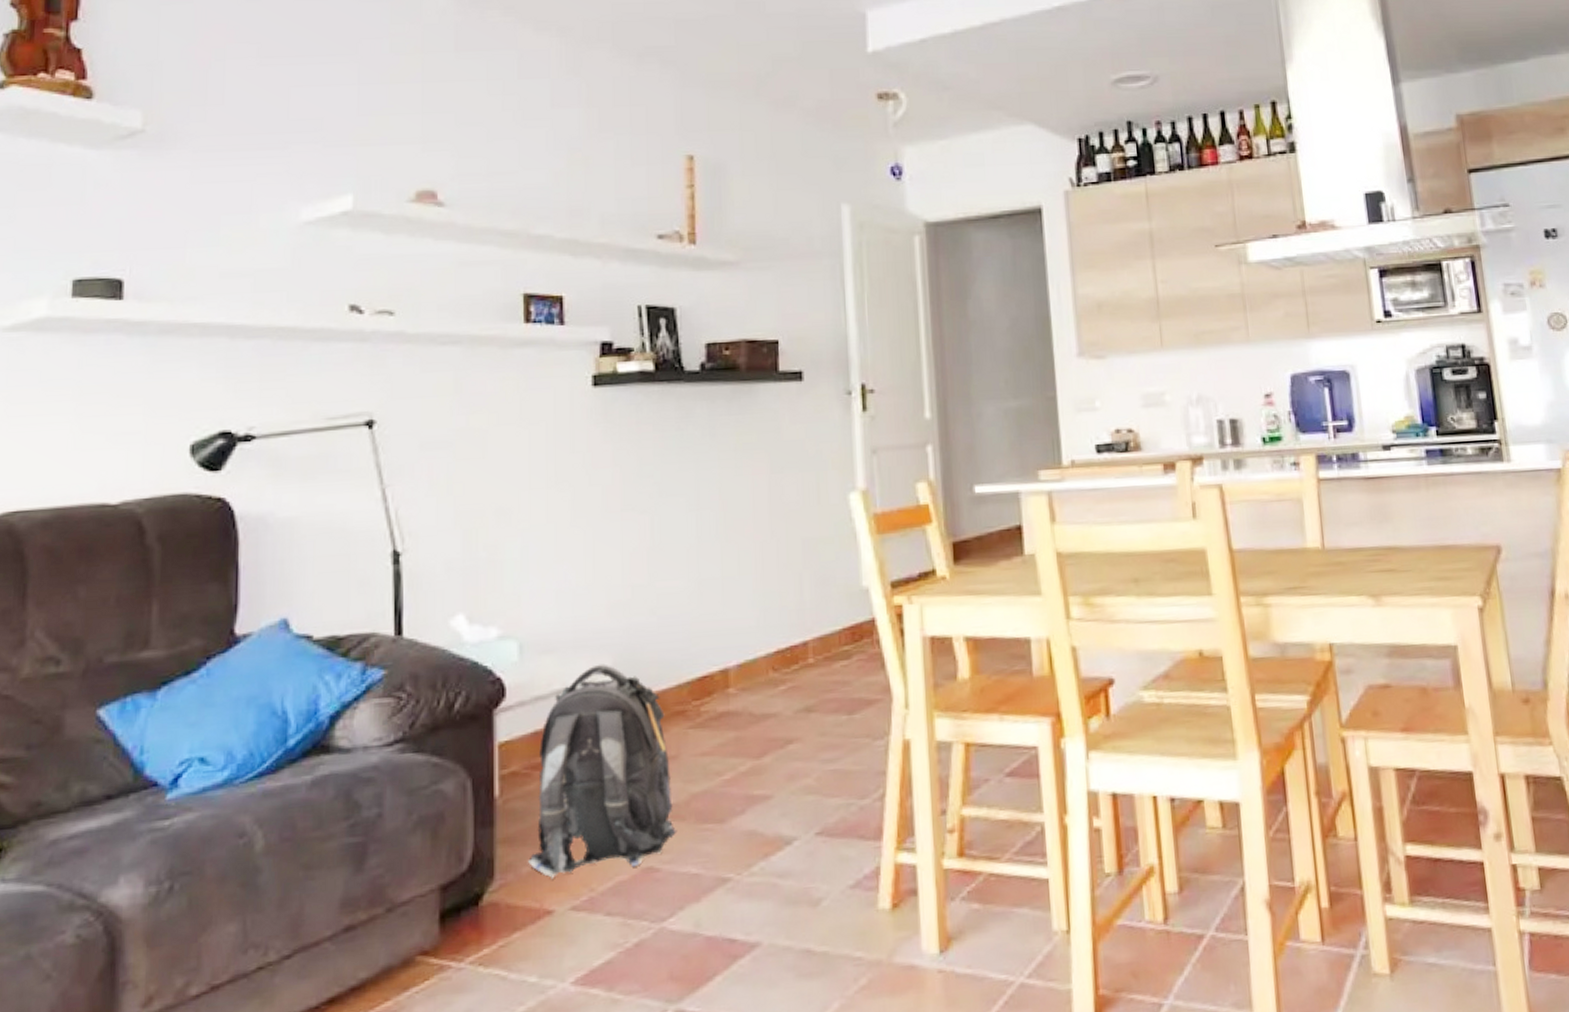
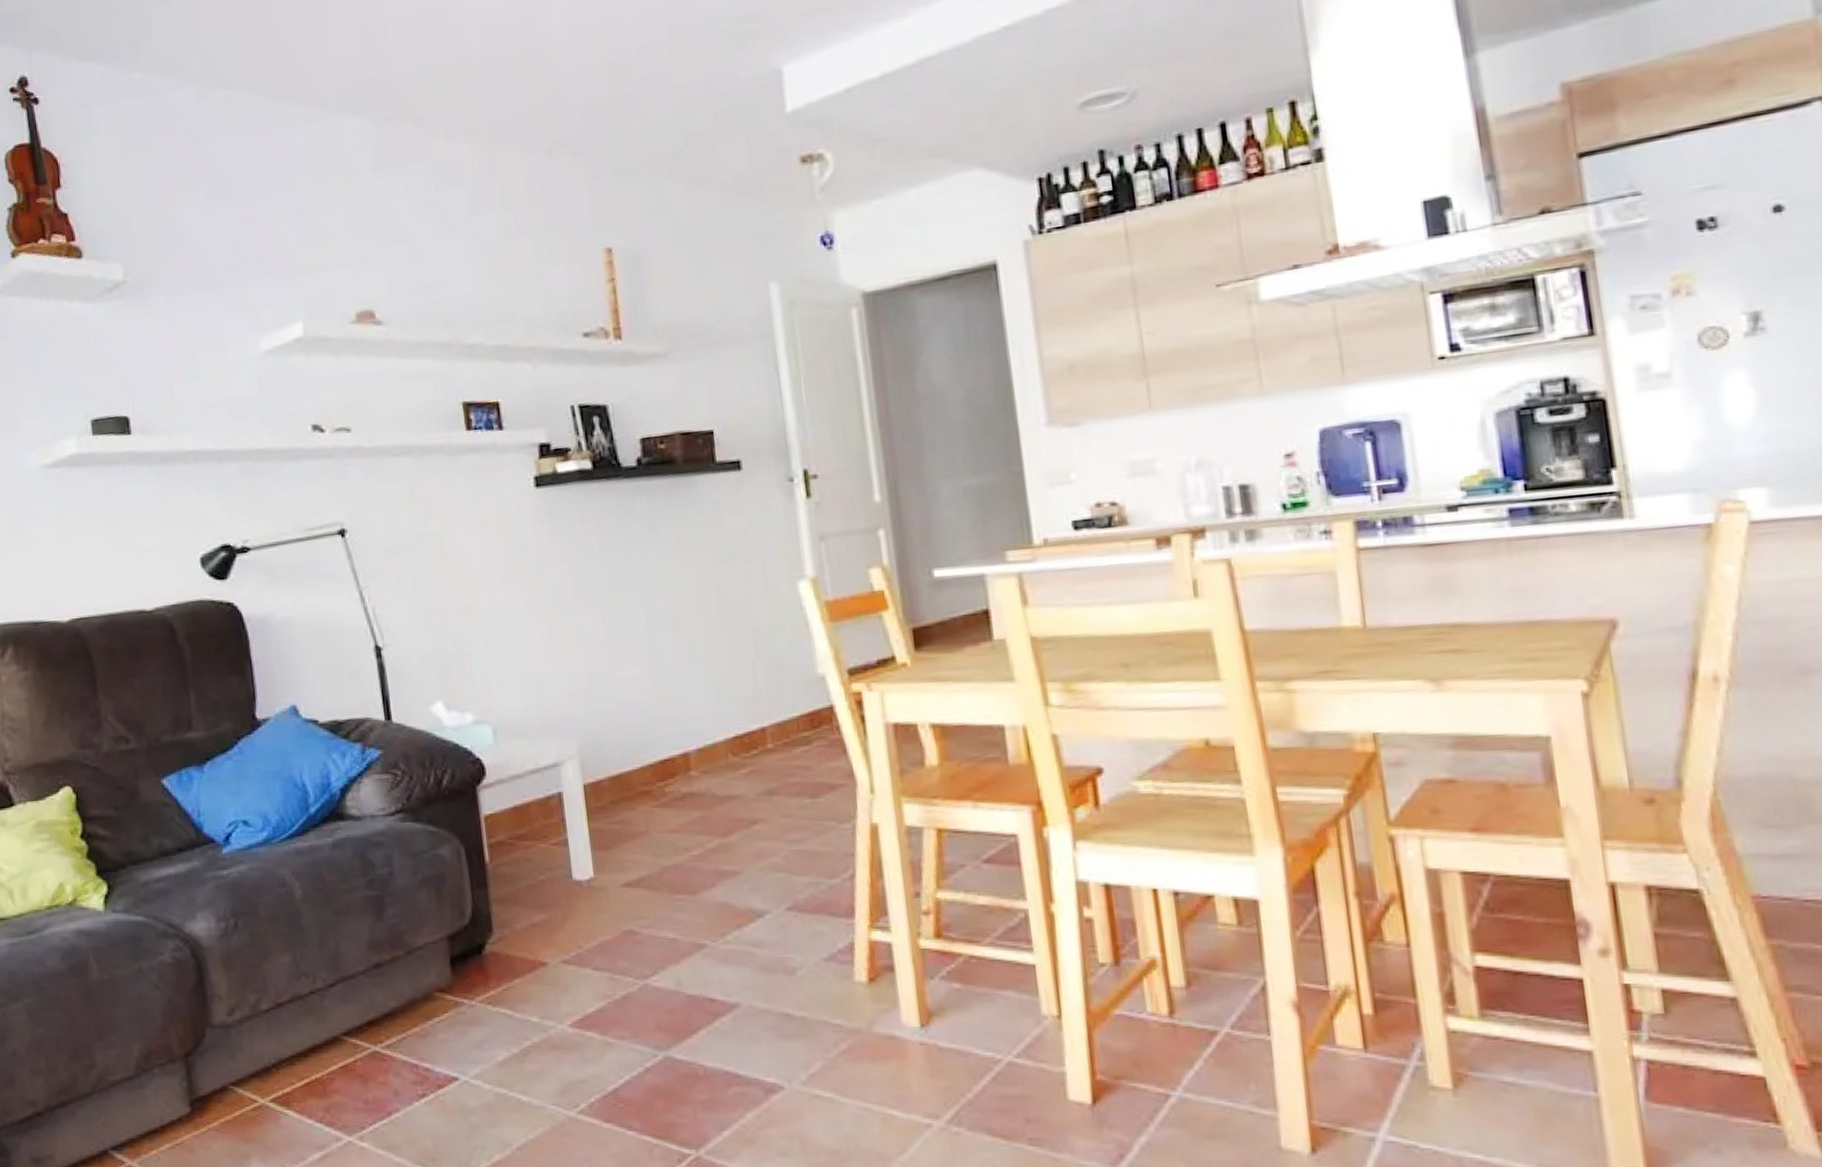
backpack: present [528,663,678,880] -> none [520,747,653,936]

